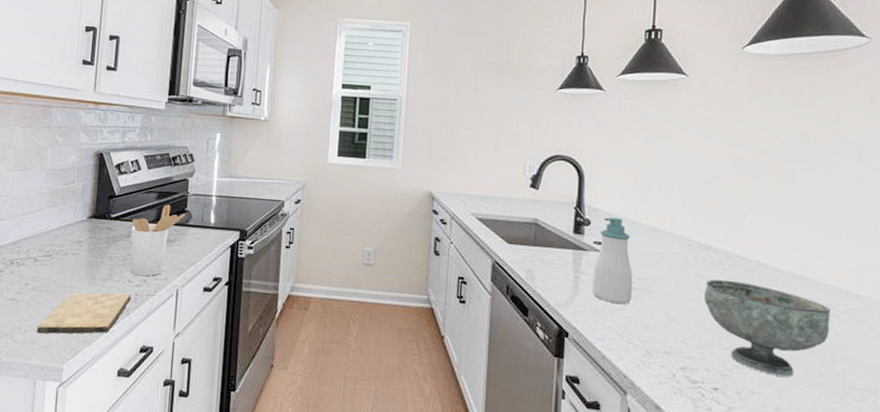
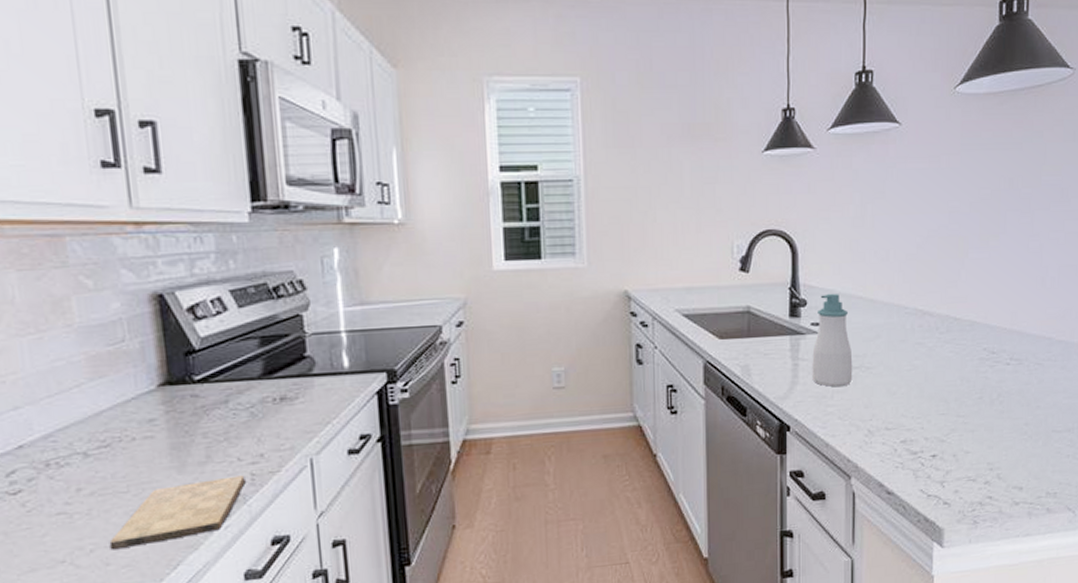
utensil holder: present [130,204,186,277] -> none [228,351,307,451]
bowl: present [704,279,830,377] -> none [922,343,1035,433]

